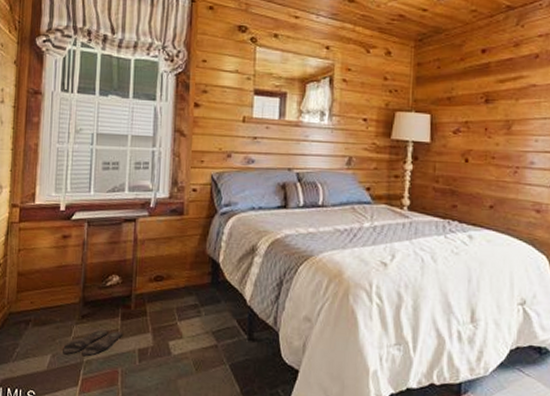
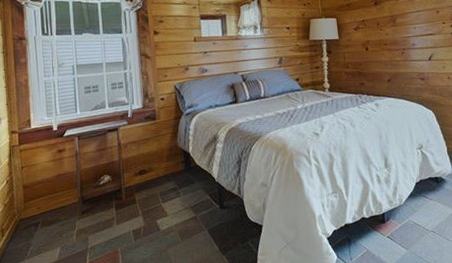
slippers: present [63,330,122,357] -> none [69,219,118,245]

